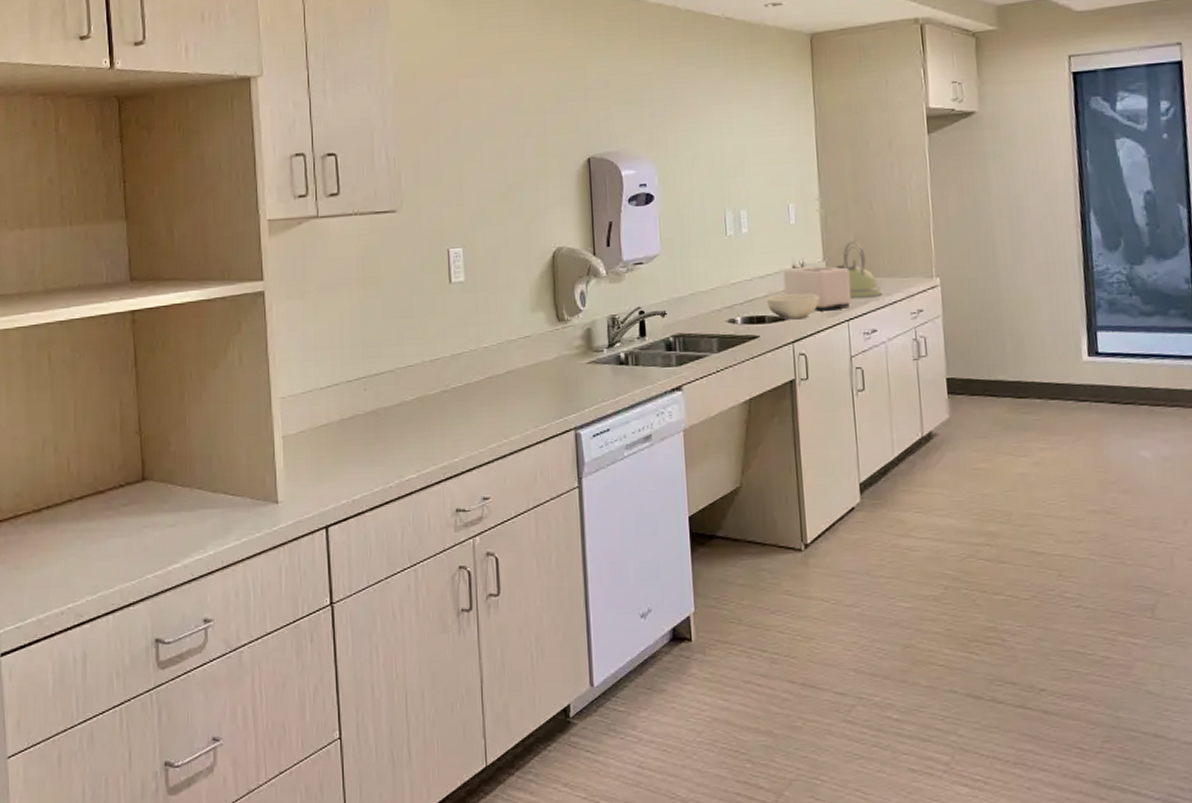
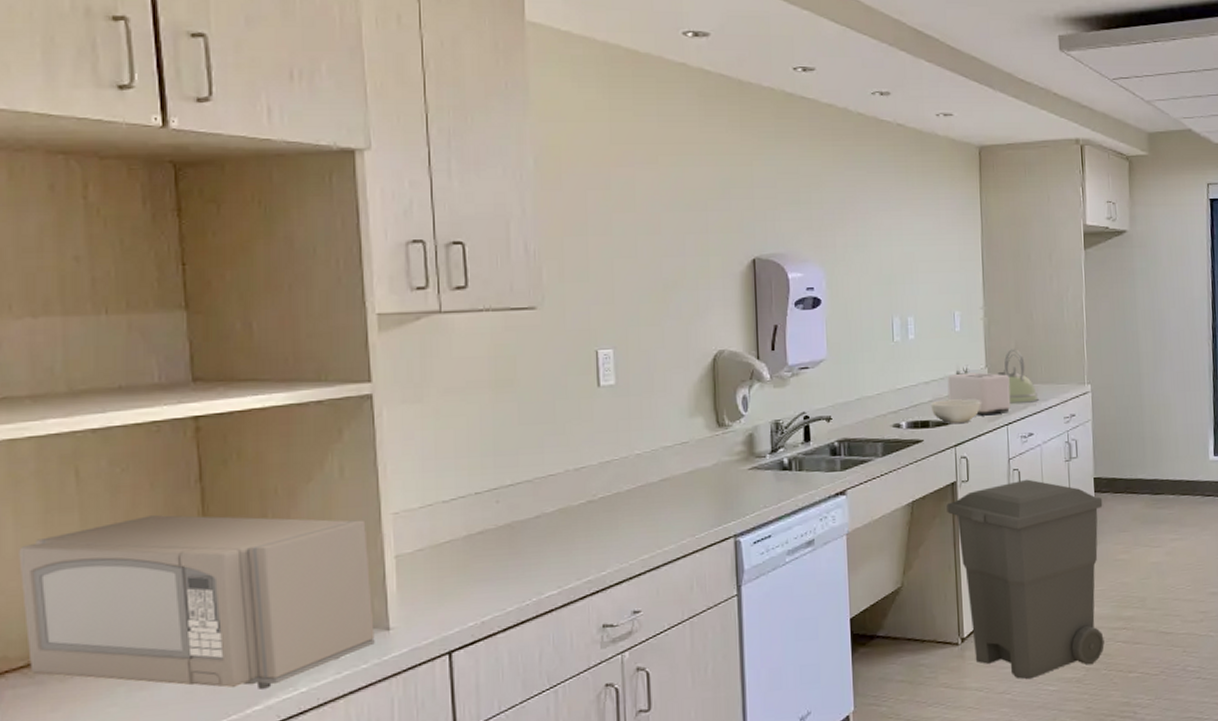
microwave: none [10,394,266,550] -> present [19,515,375,689]
recycling bin: none [785,378,965,594] -> present [946,479,1105,680]

